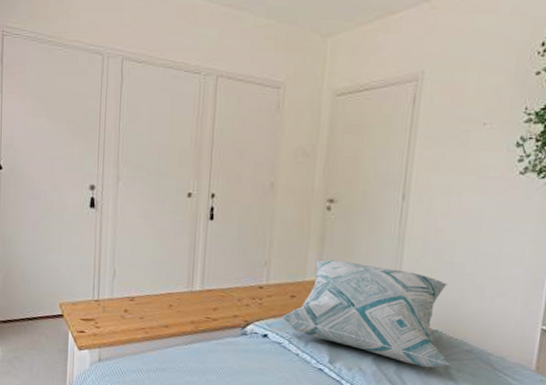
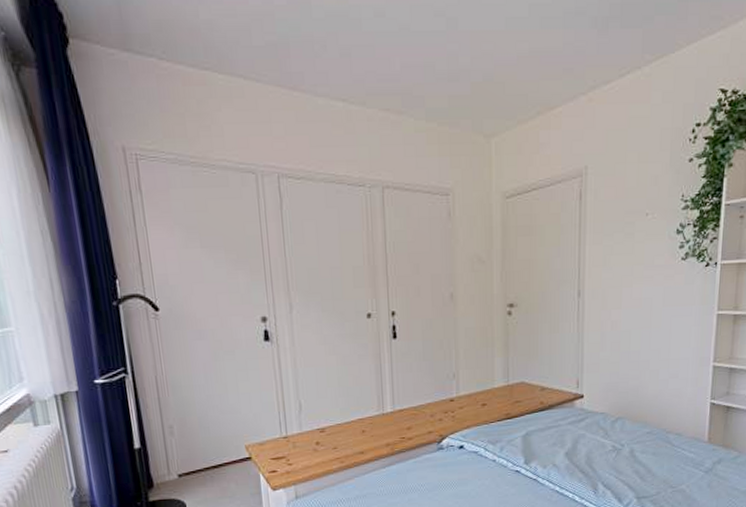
decorative pillow: present [281,260,450,368] -> none [474,363,634,454]

